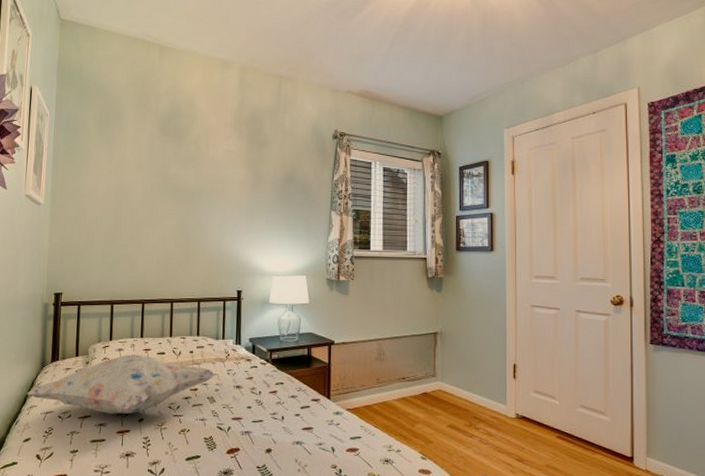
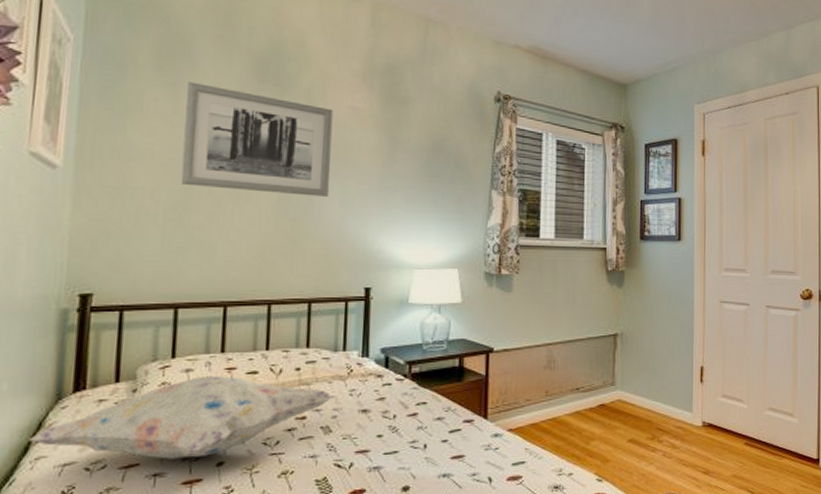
wall art: none [114,139,214,220] -> present [180,81,333,197]

